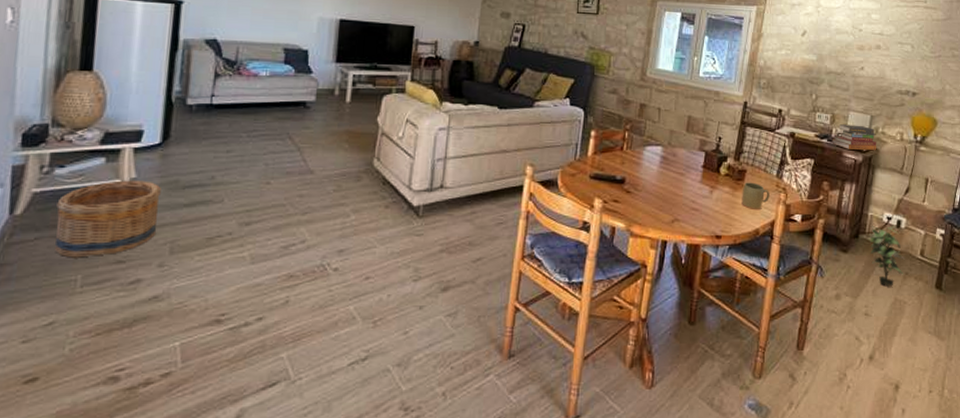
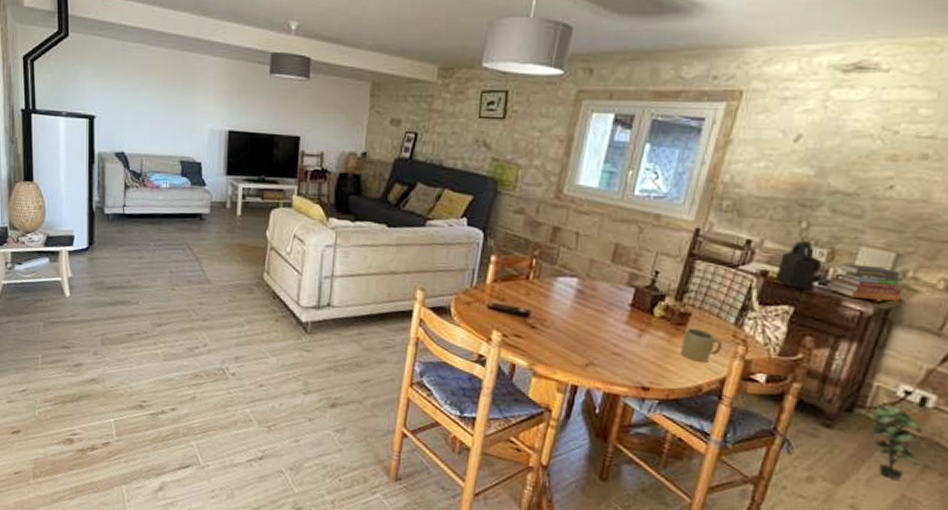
basket: present [55,180,161,258] -> none [19,278,91,341]
handbag: none [800,108,828,146] -> present [776,240,823,291]

